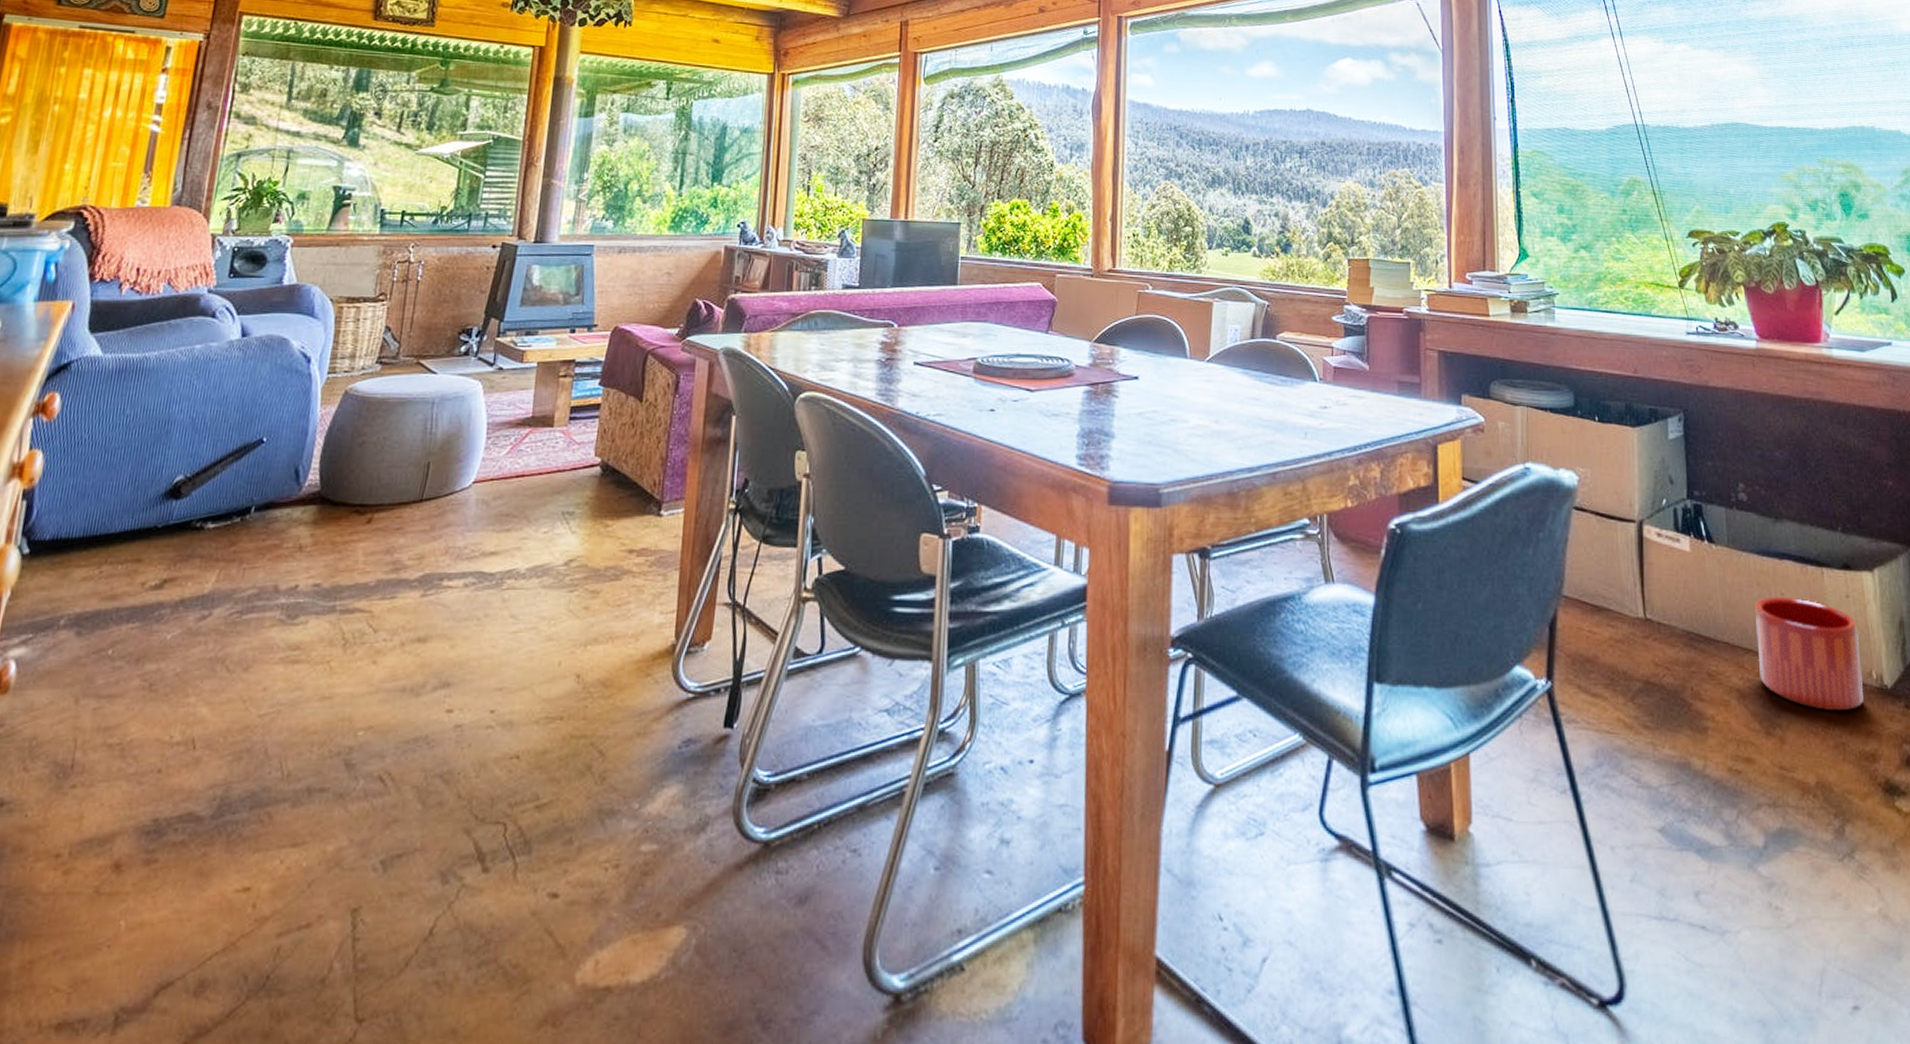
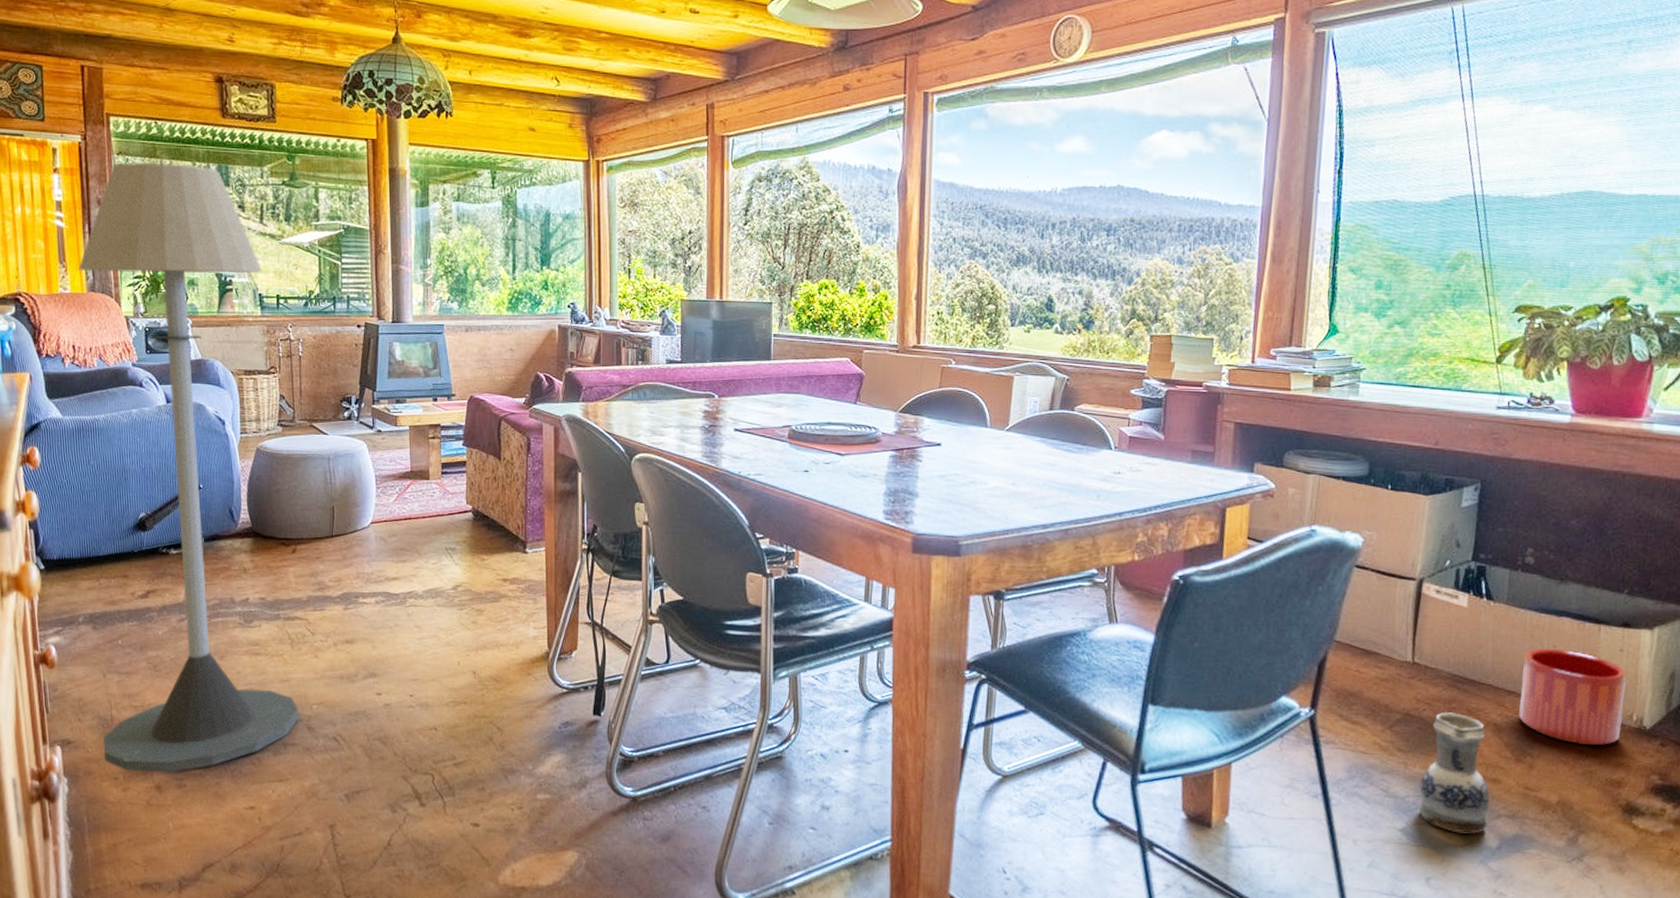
floor lamp: none [46,63,391,843] -> present [78,162,299,773]
ceramic jug: none [1672,676,1749,830] -> present [1419,711,1490,834]

